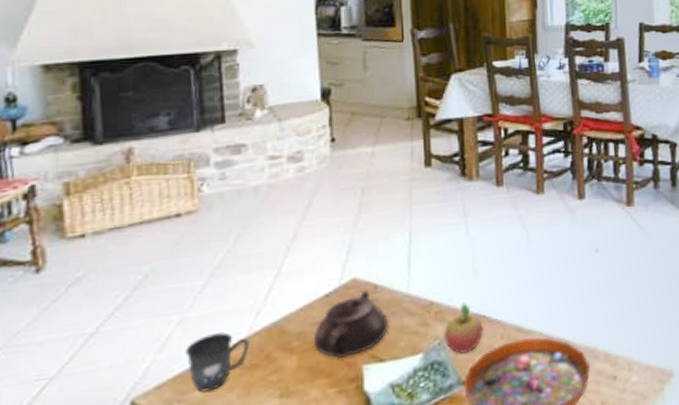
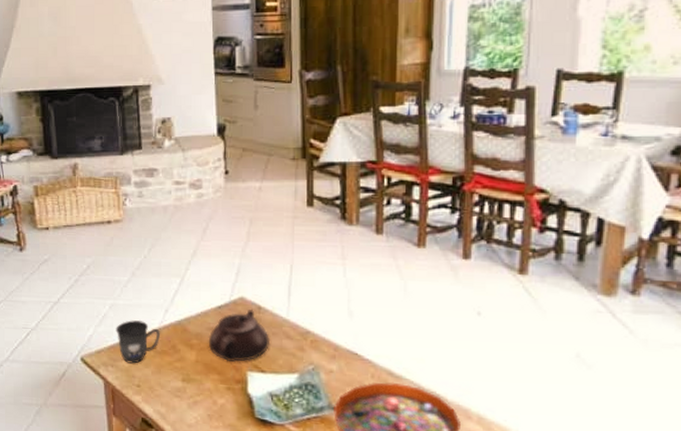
fruit: present [443,302,483,354] -> none [317,337,355,383]

